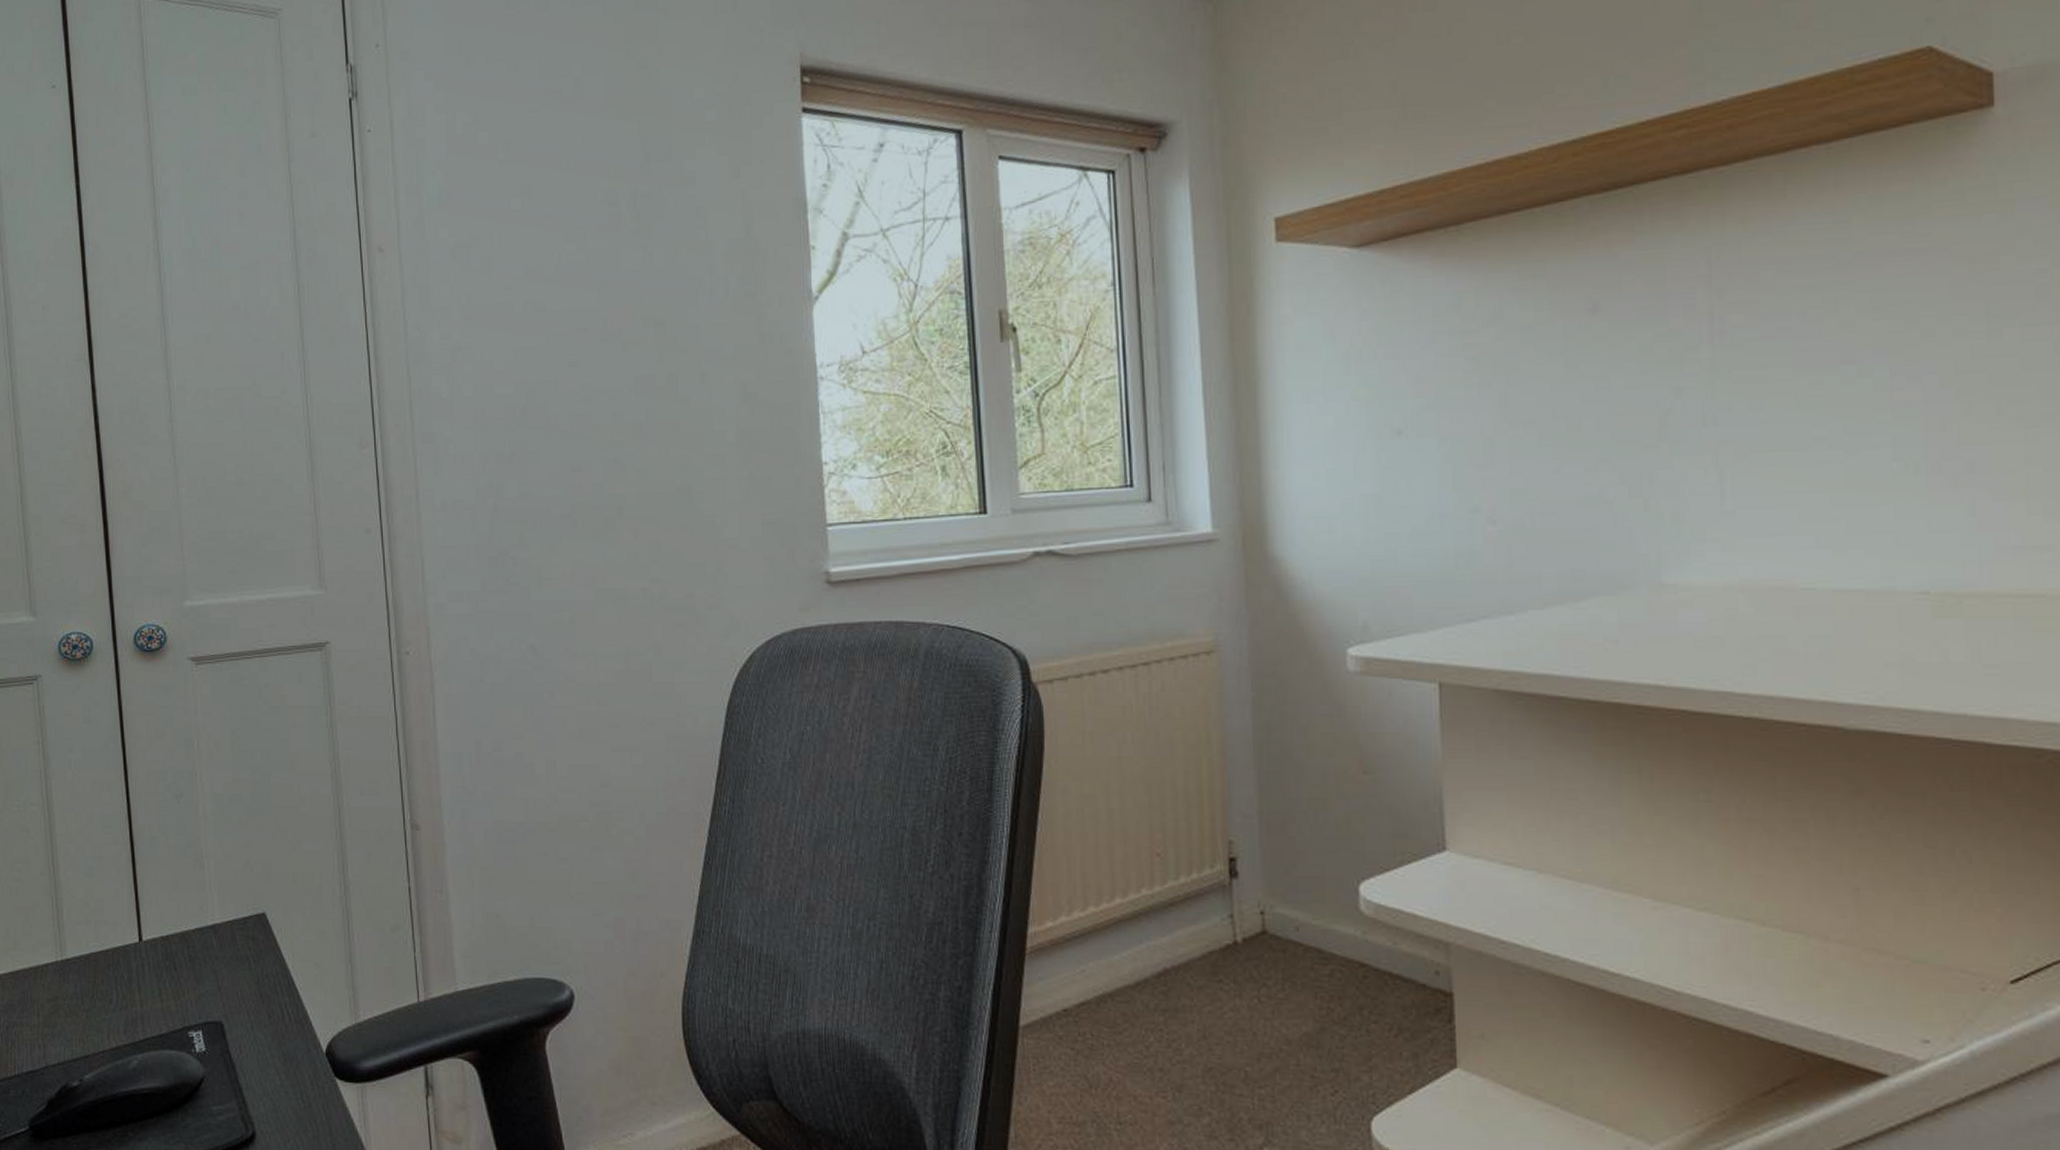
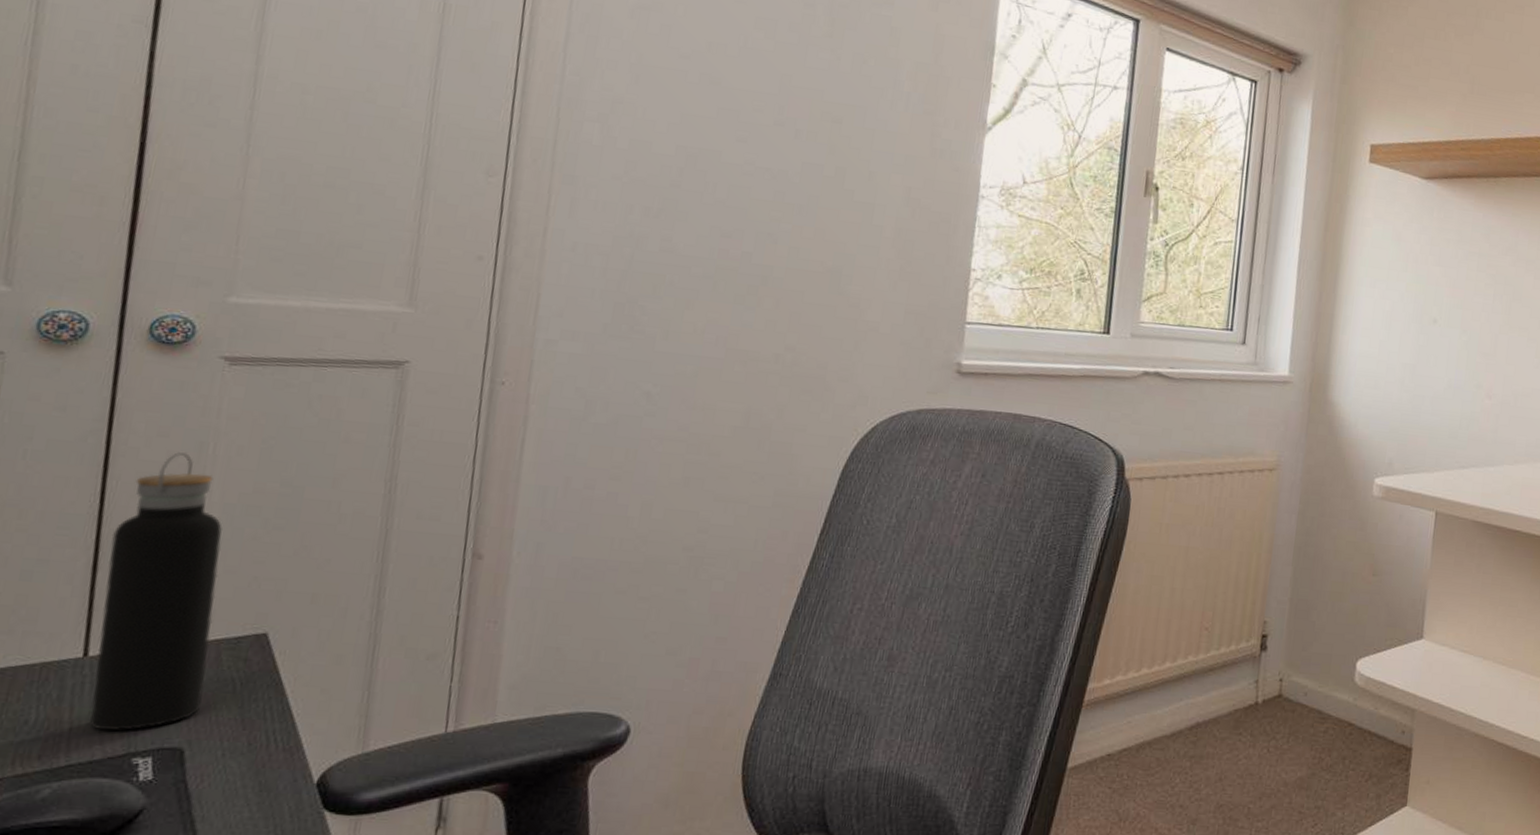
water bottle: none [140,749,229,1008] -> present [88,451,223,731]

